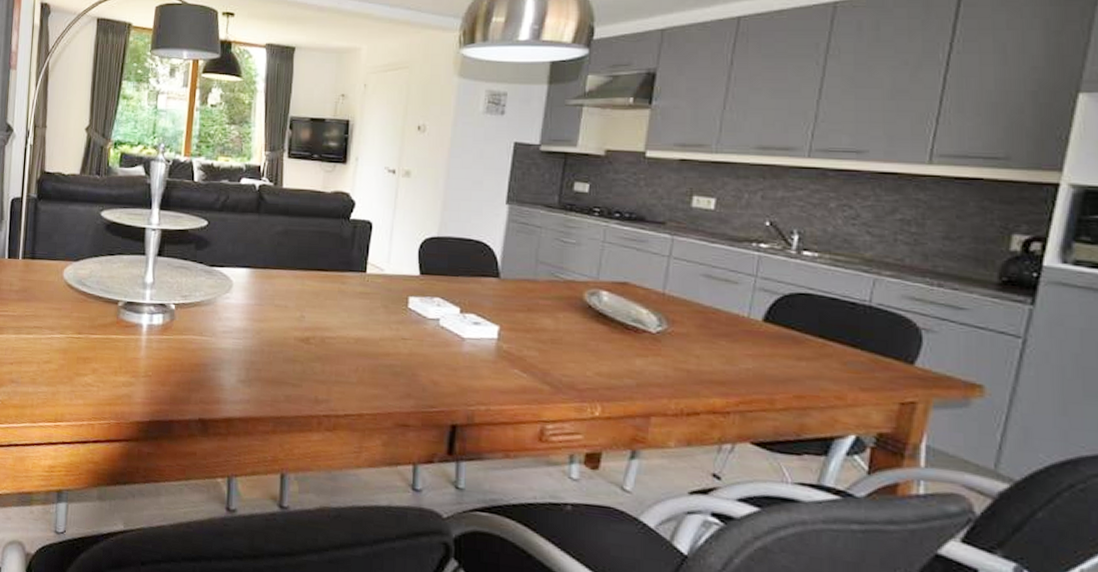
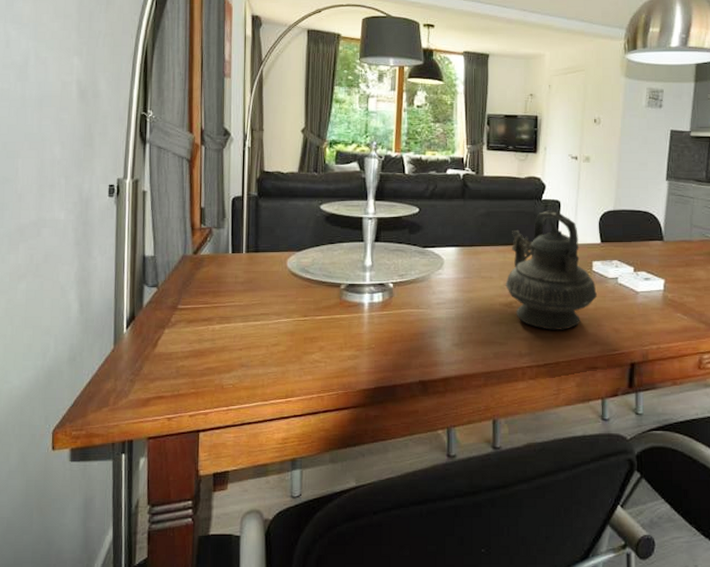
teapot: none [303,231,412,376] -> present [505,209,597,330]

